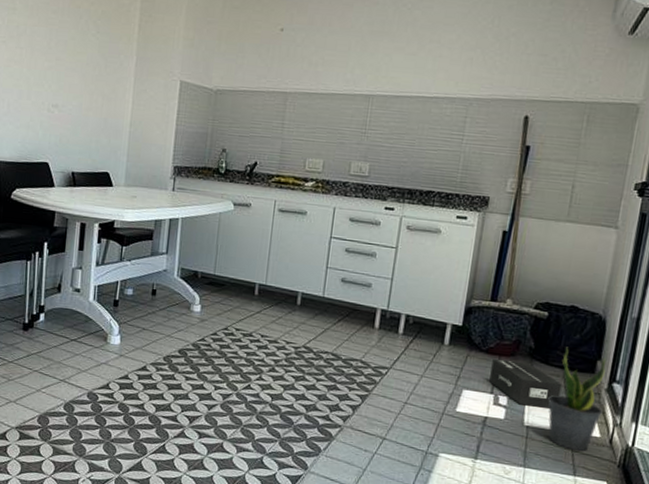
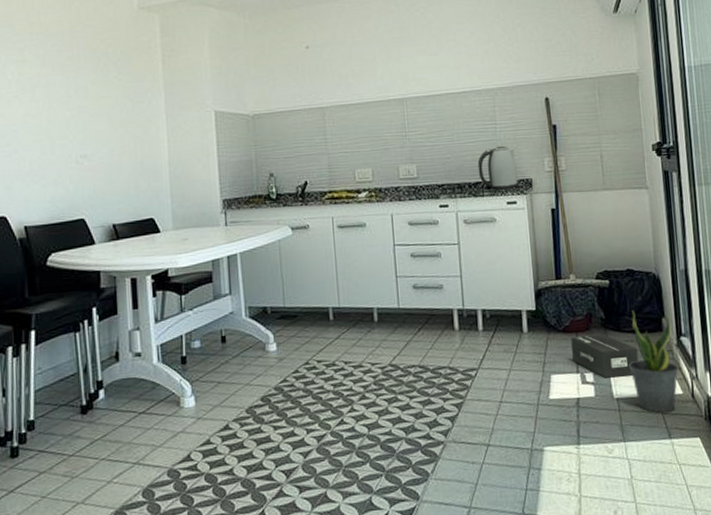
kettle: none [433,158,477,204] -> present [477,145,519,190]

